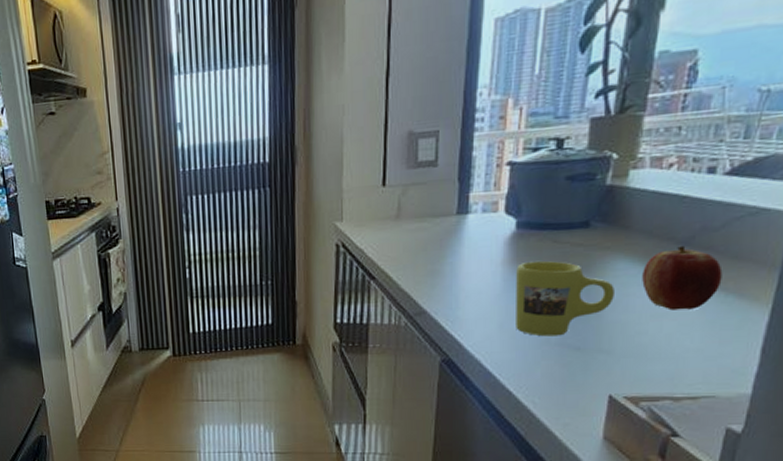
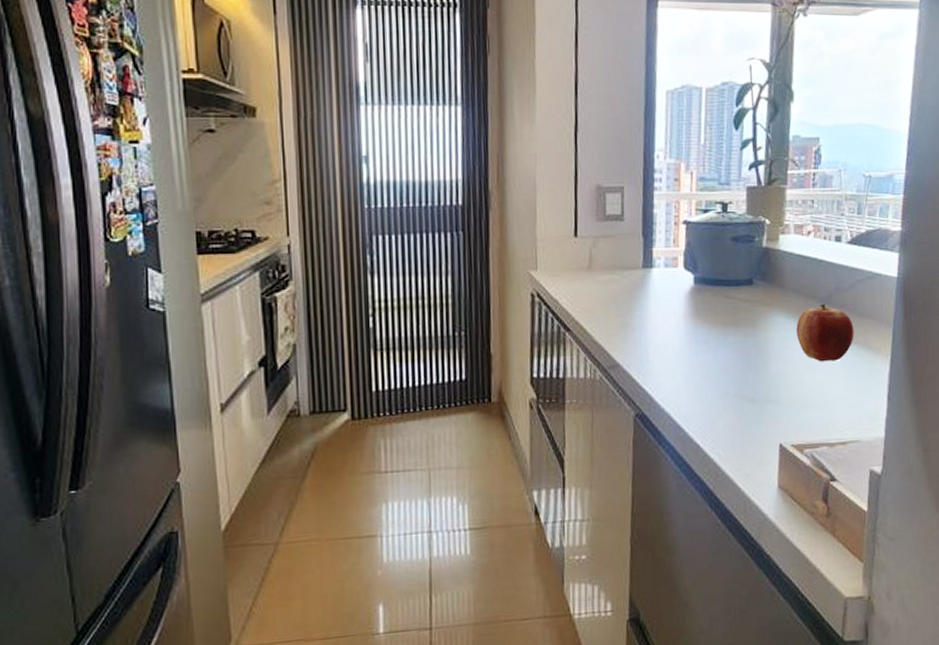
mug: present [516,260,614,337] -> none [696,315,777,389]

